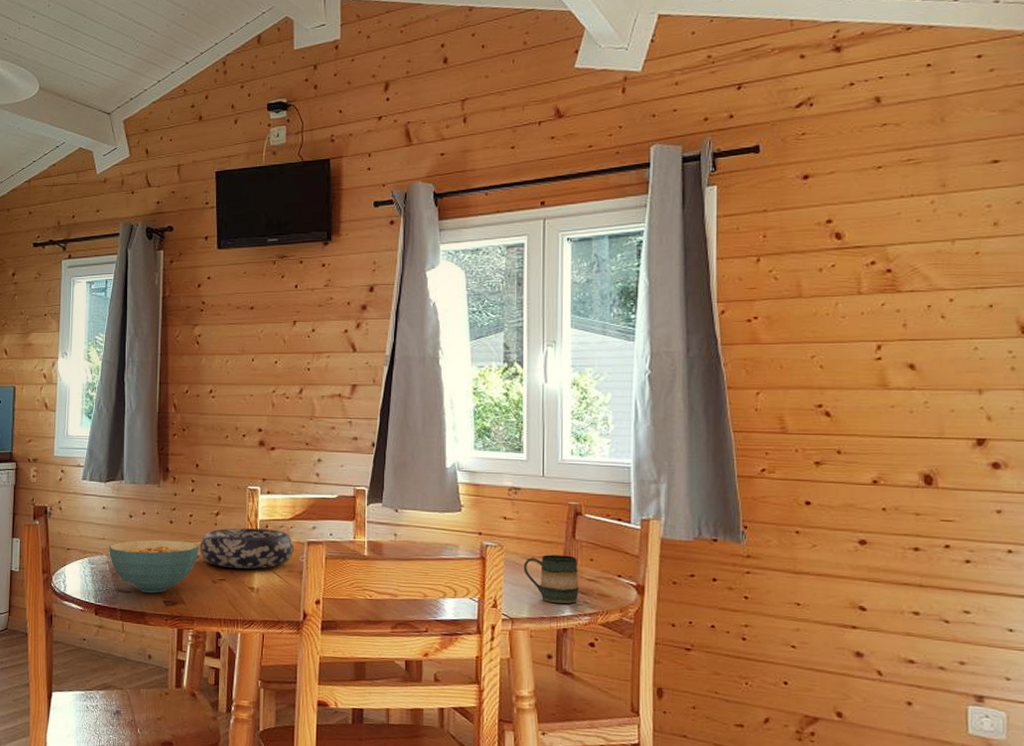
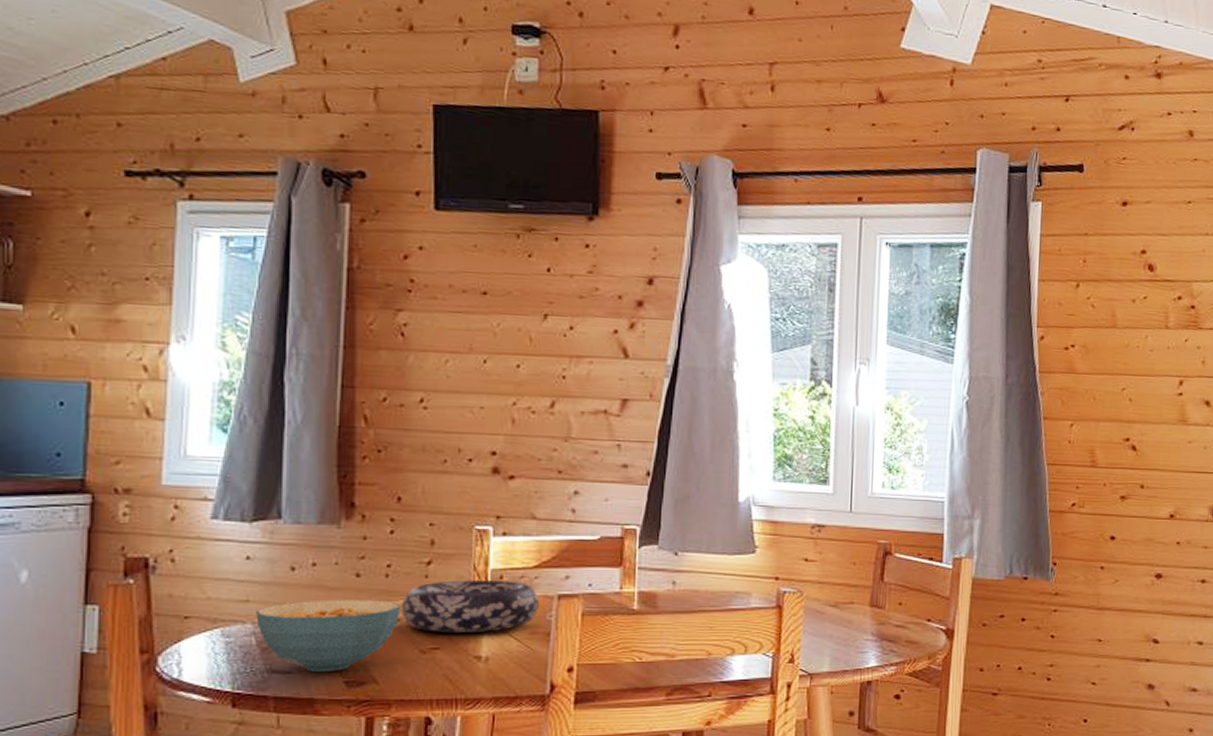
mug: present [523,554,579,604] -> none [825,600,886,654]

